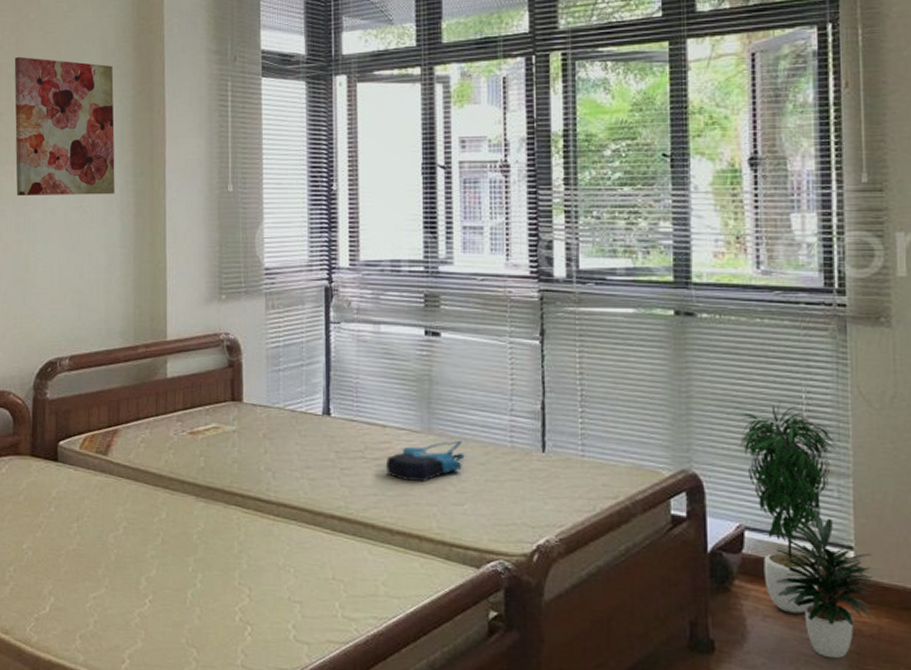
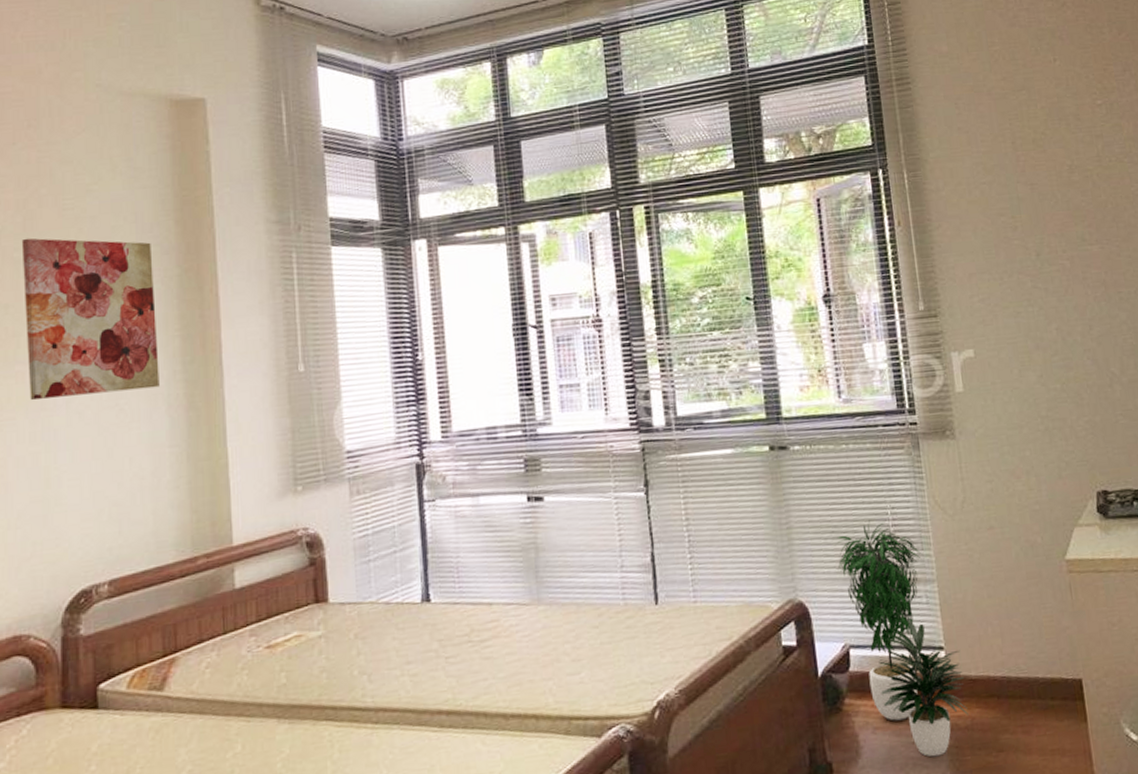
tote bag: present [385,440,465,482] -> none [494,605,577,659]

